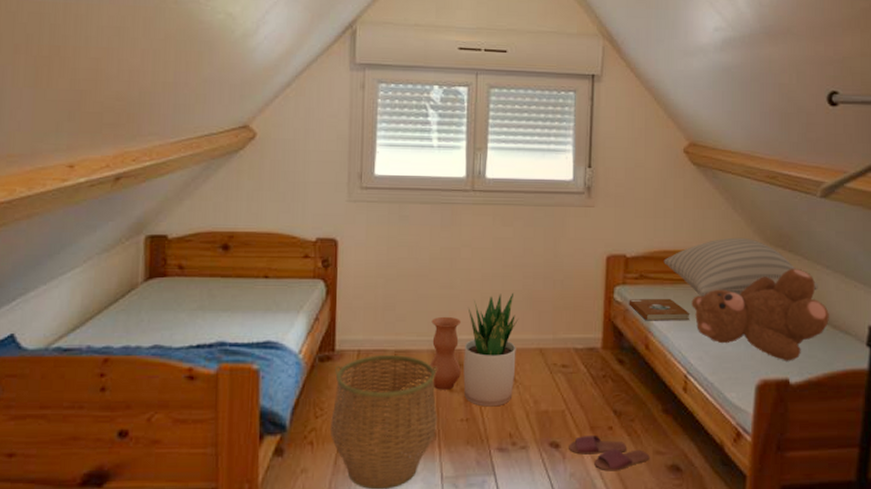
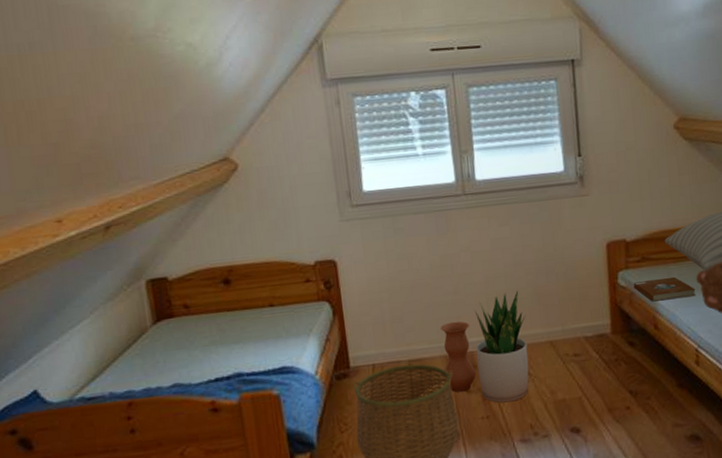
slippers: present [569,436,650,471] -> none [589,416,669,448]

